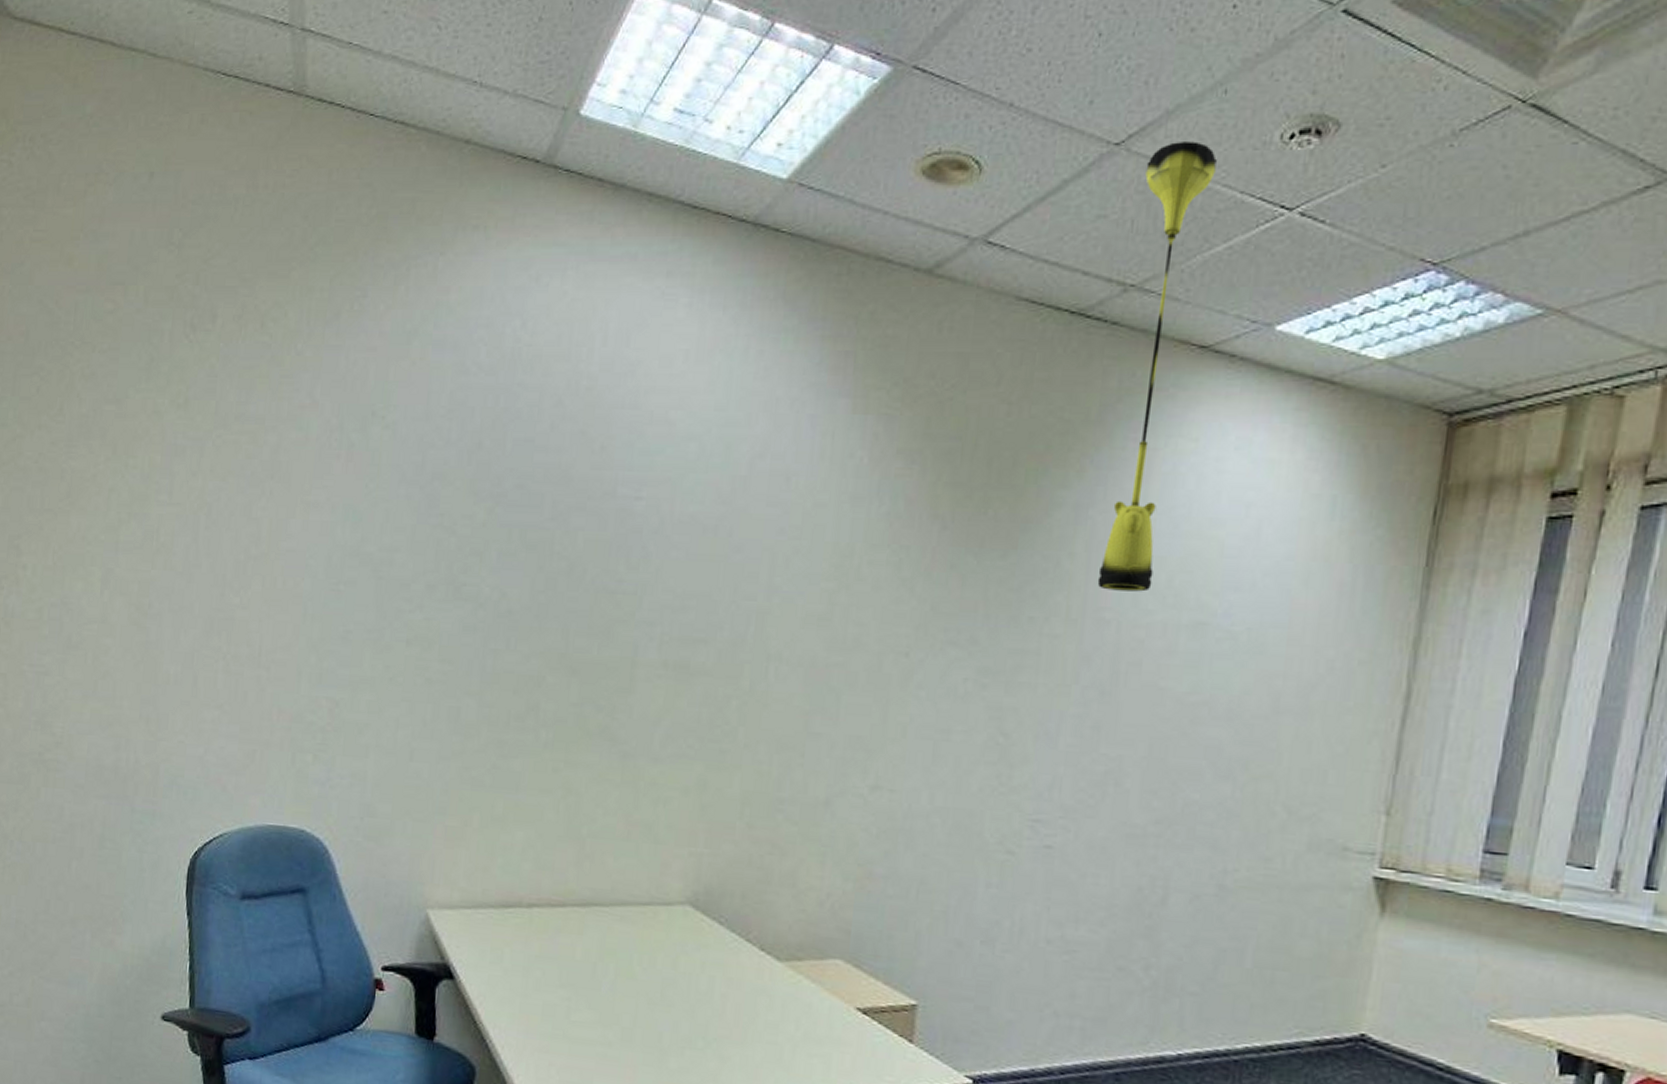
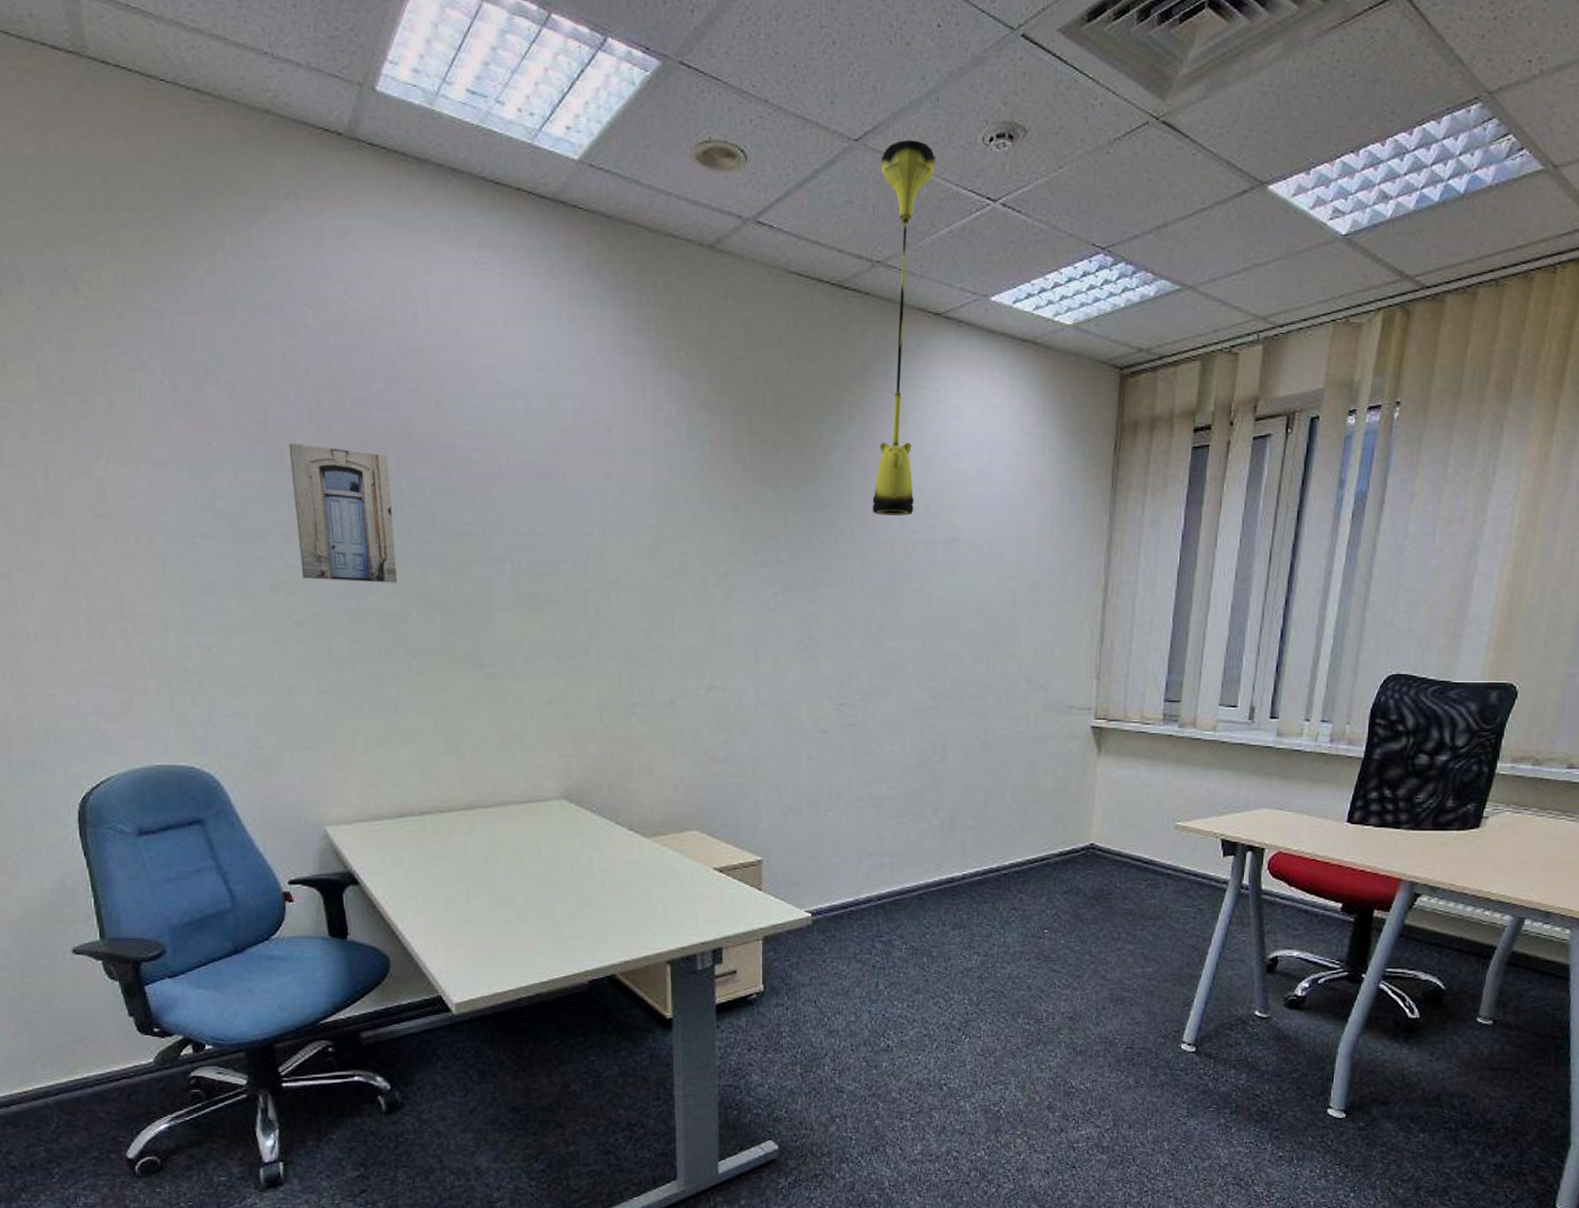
wall art: none [439,487,544,643] -> present [288,443,398,583]

